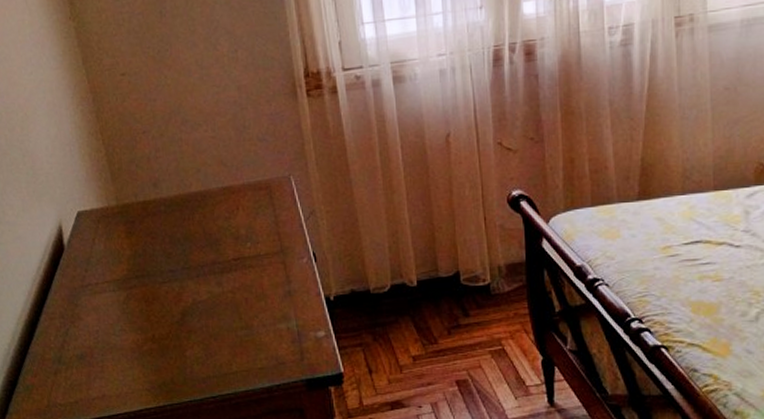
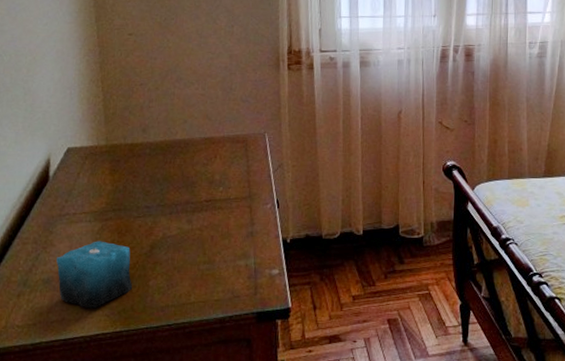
candle: none [87,311,170,383] -> present [56,241,133,309]

